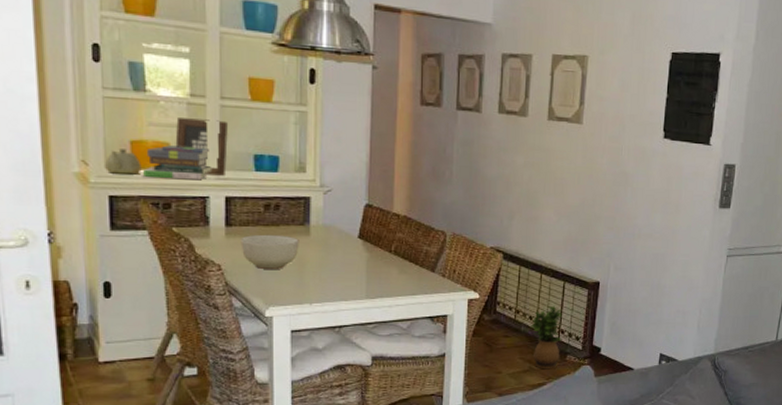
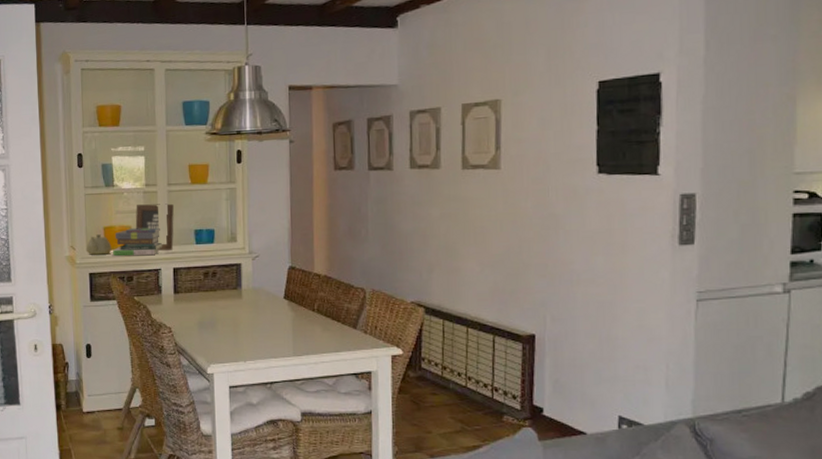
bowl: present [240,234,299,270] -> none [186,299,234,331]
potted plant: present [530,305,562,370] -> none [459,361,497,431]

